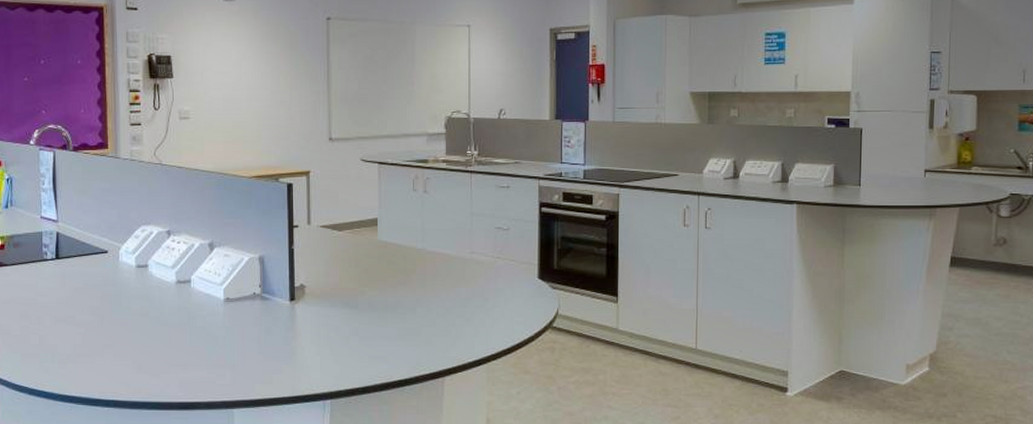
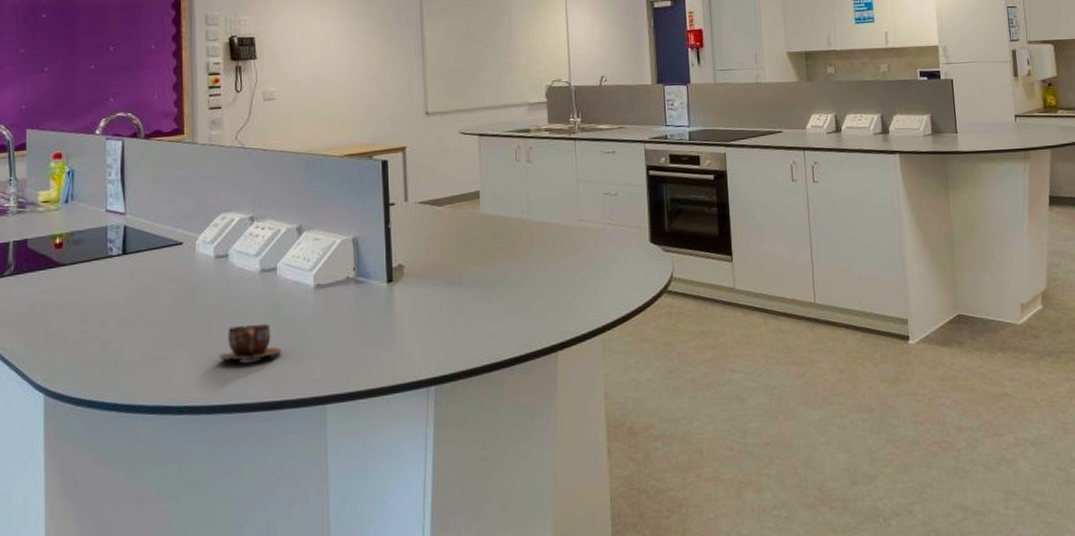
cup: none [140,332,195,364] -> present [219,324,282,362]

